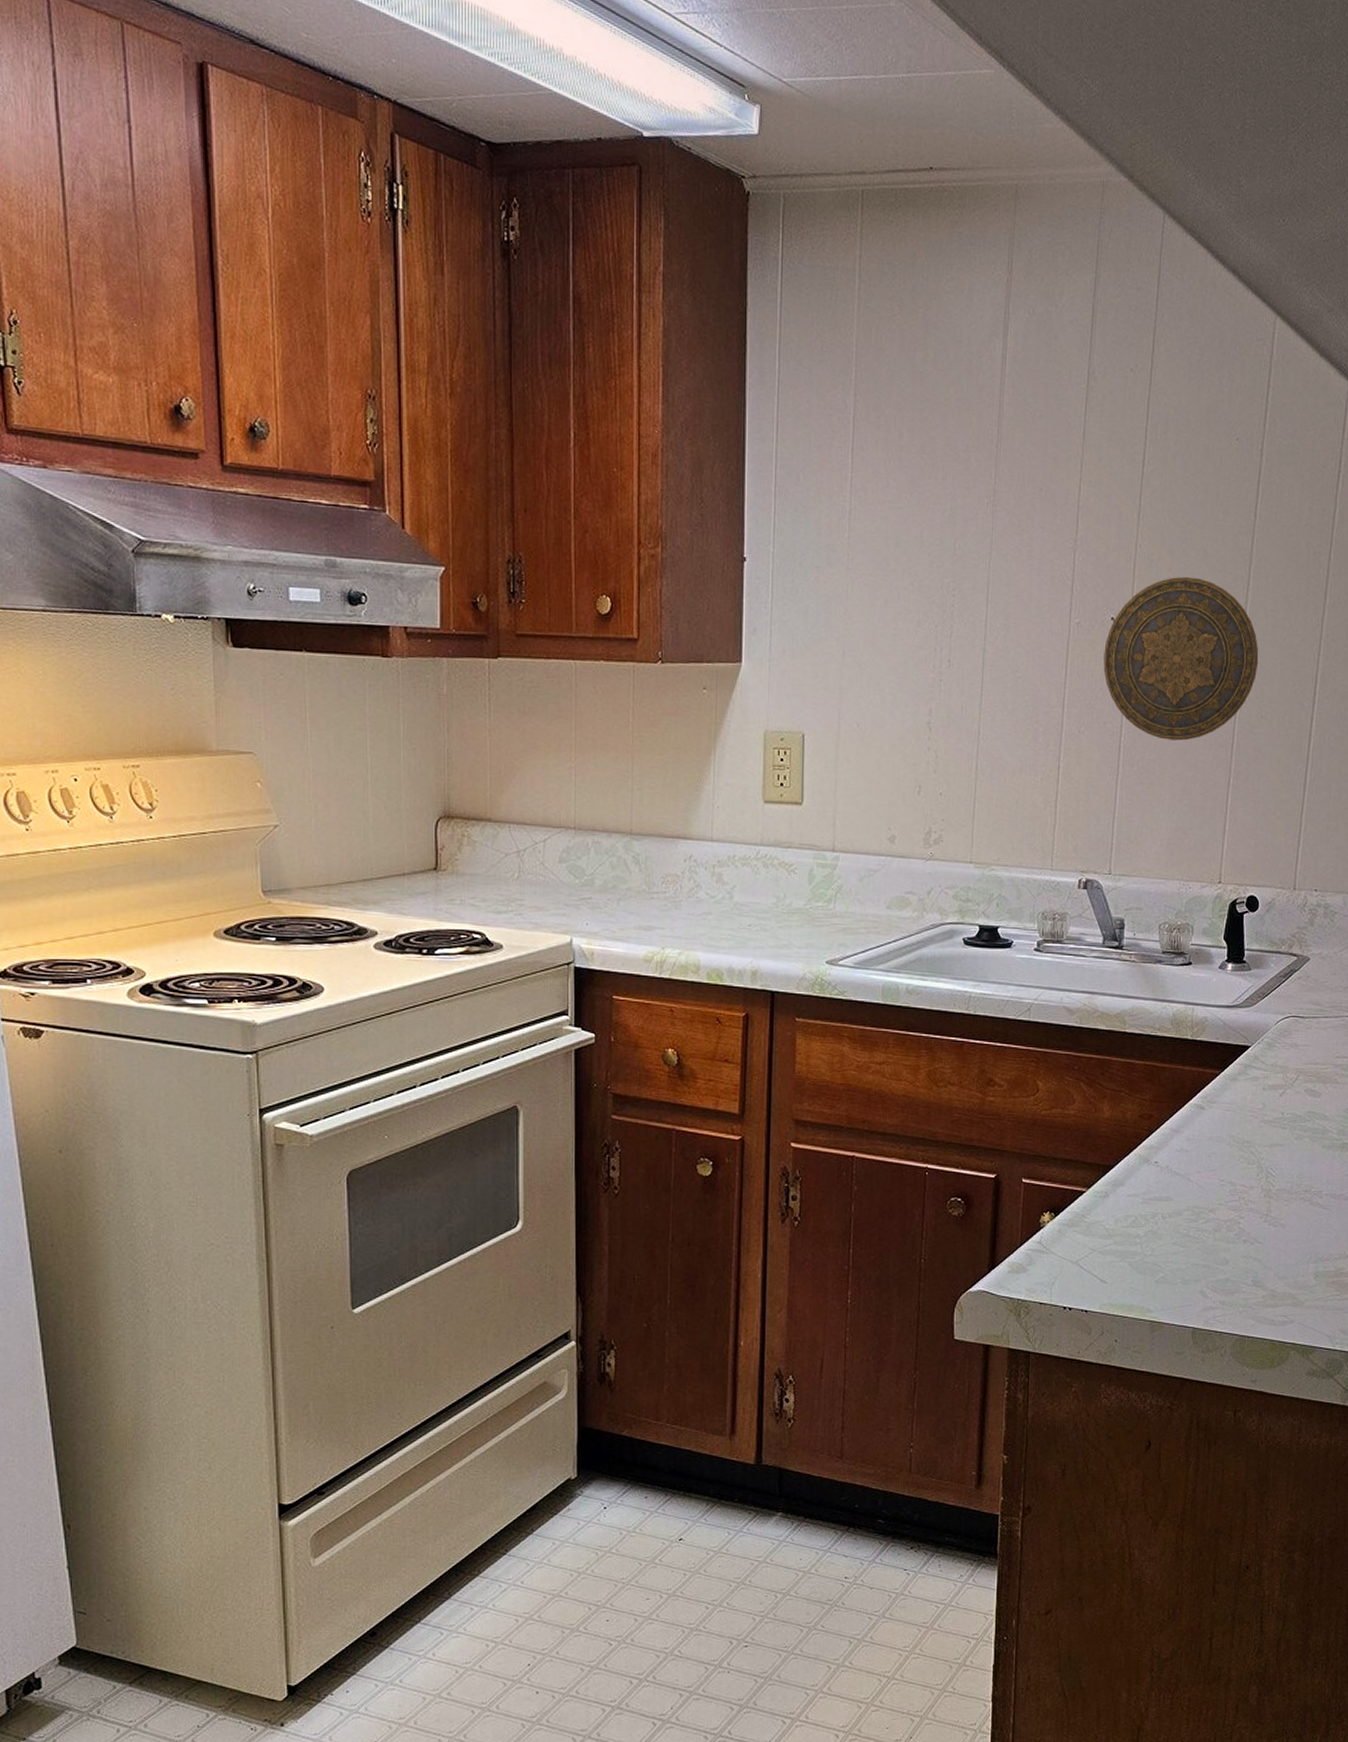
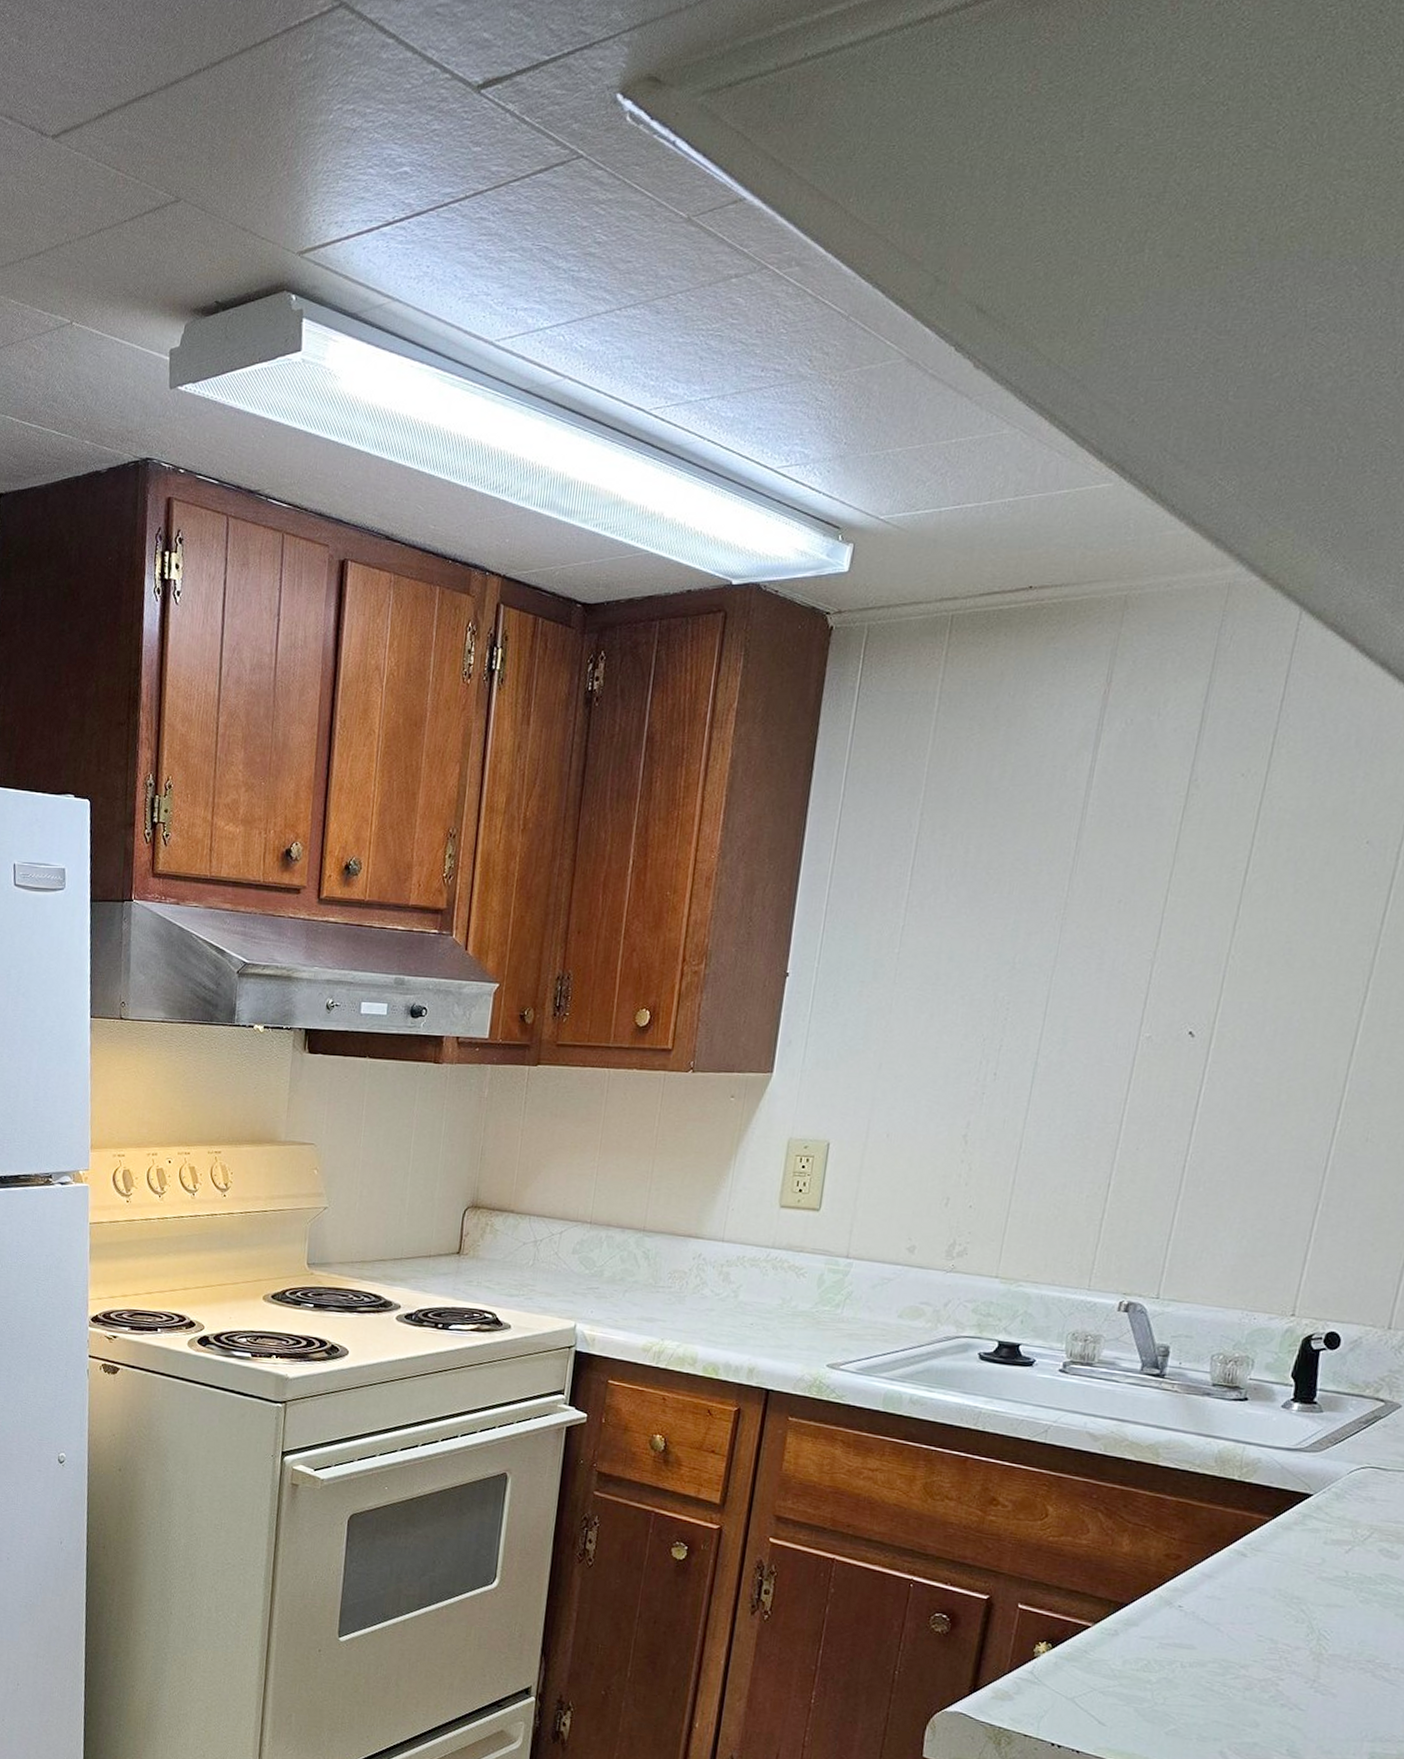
decorative plate: present [1103,576,1259,741] -> none [1173,989,1371,1163]

